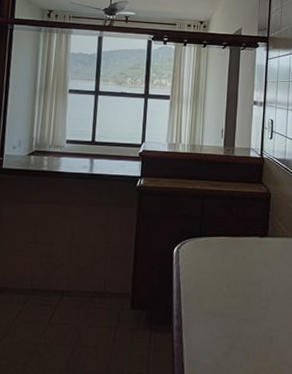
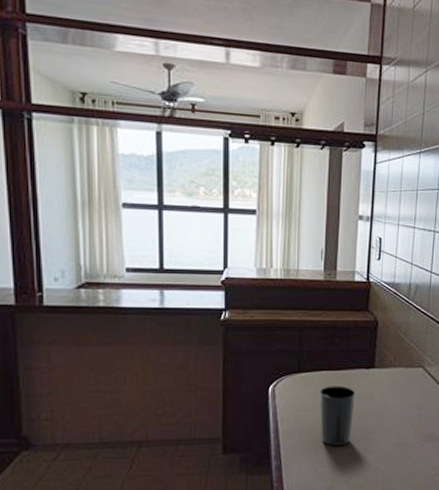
cup: none [218,251,250,311] -> present [319,385,355,446]

